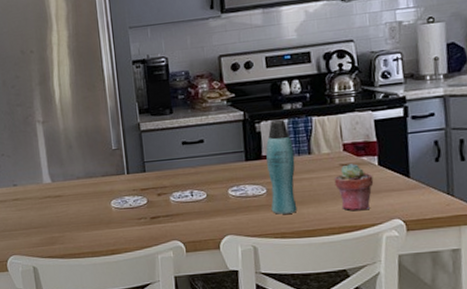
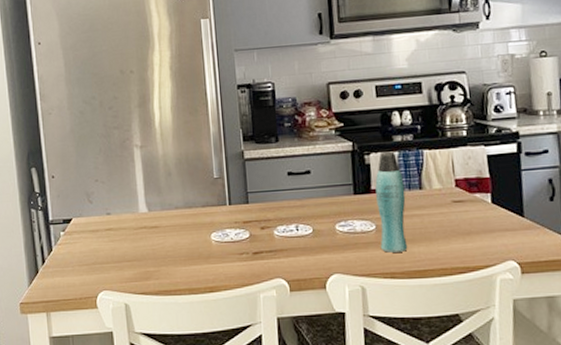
potted succulent: present [334,164,374,211] -> none [446,201,487,251]

